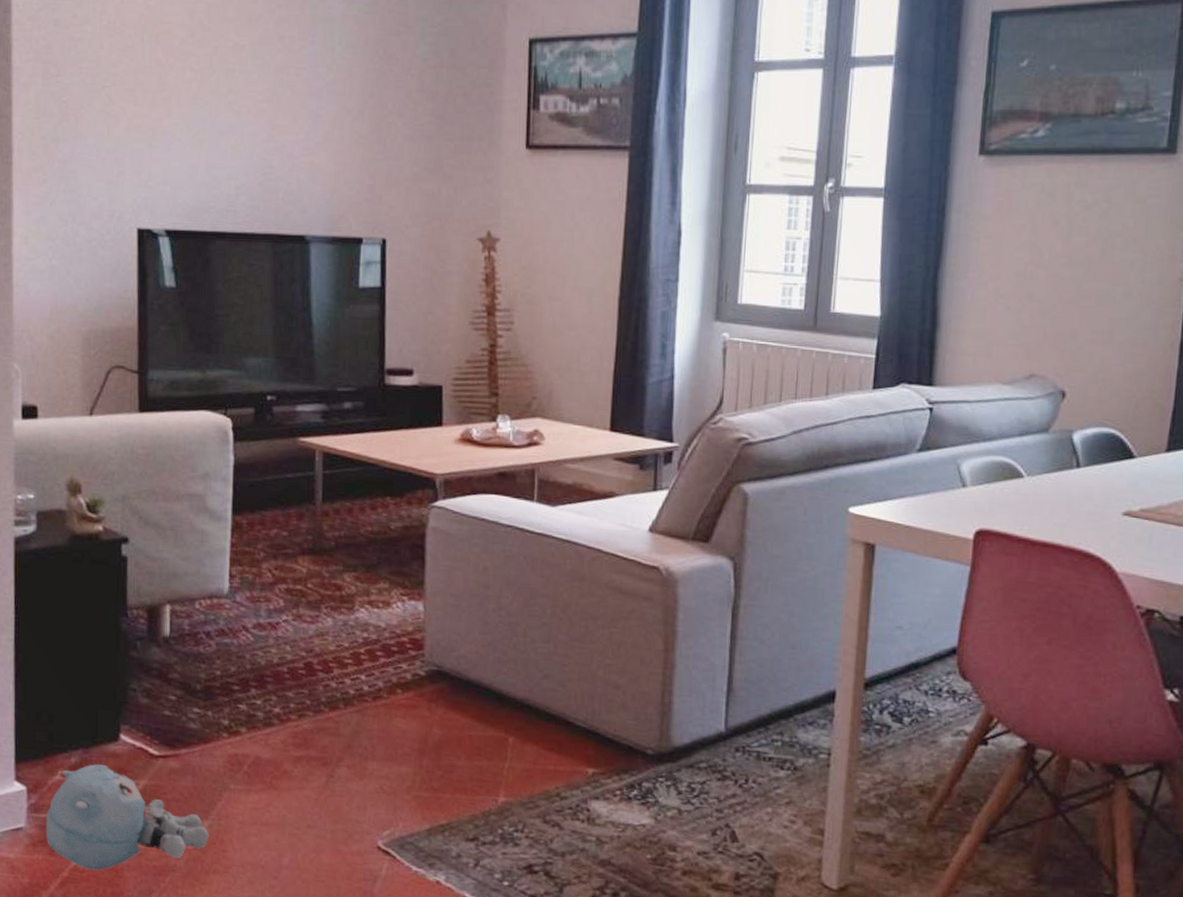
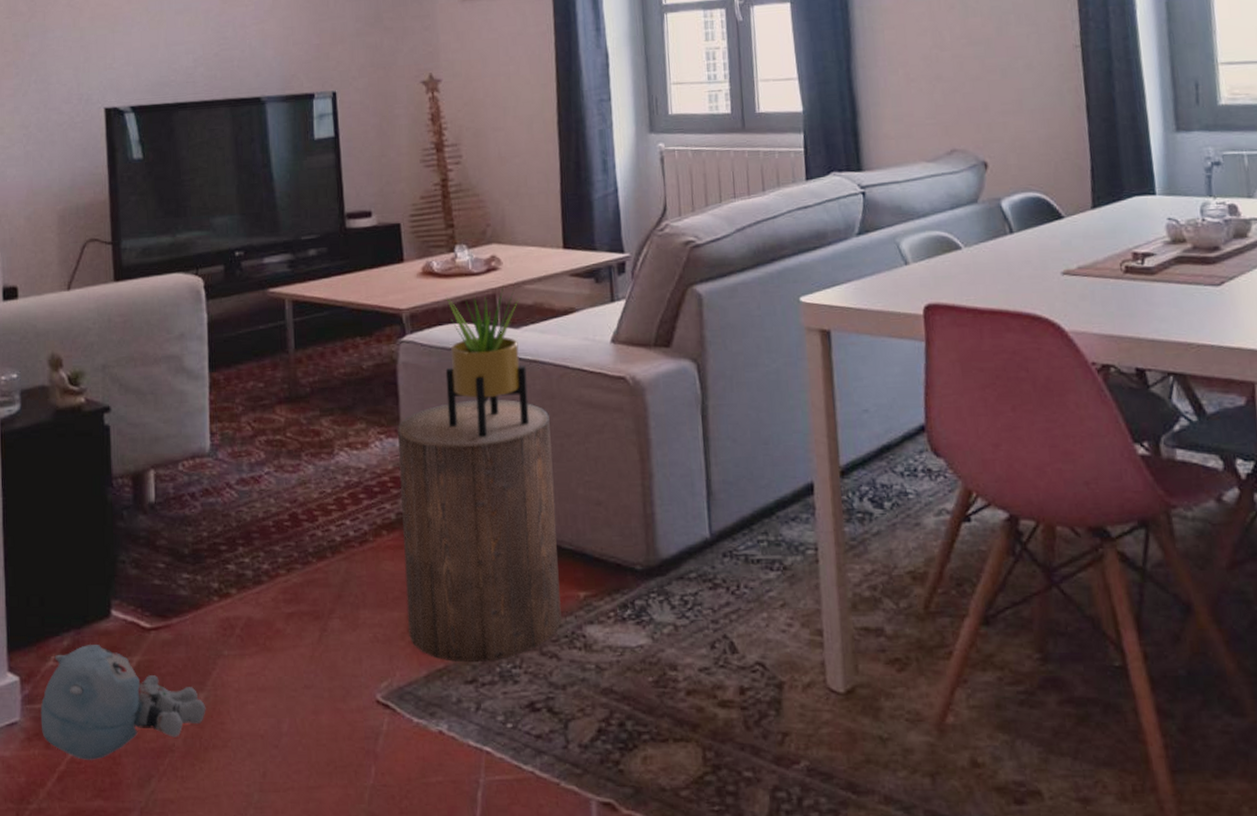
stool: none [415,572,577,823] -> present [398,399,562,663]
potted plant: none [473,460,560,611] -> present [445,284,530,438]

